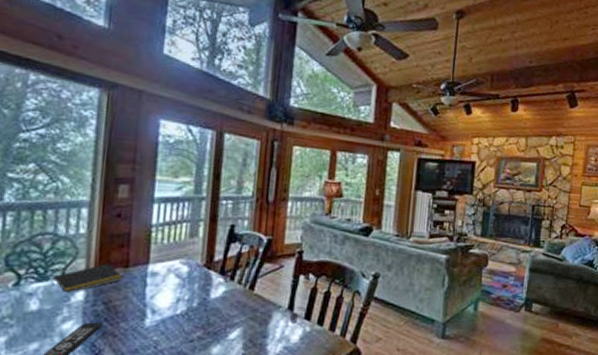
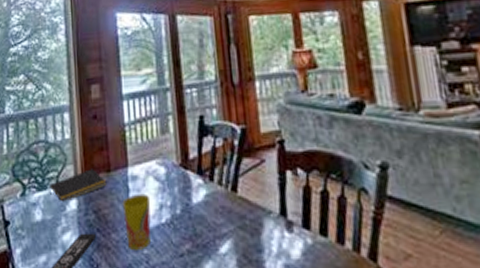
cup: none [136,288,168,338] -> present [122,193,151,251]

